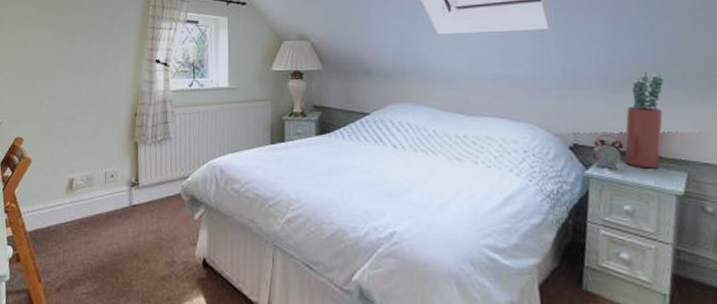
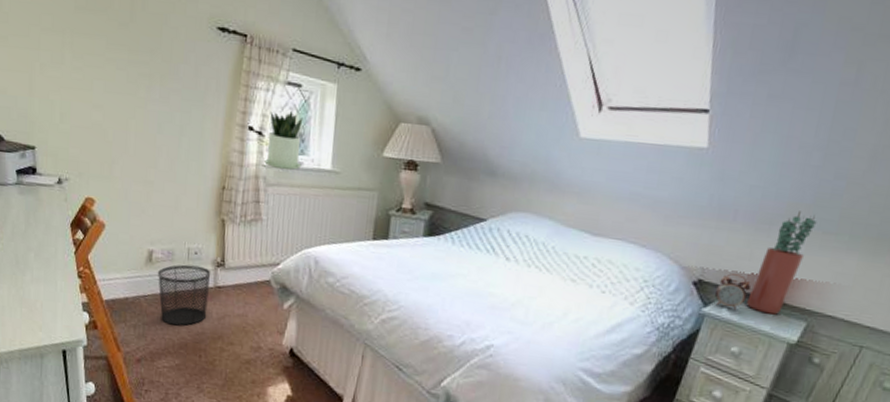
waste bin: none [77,188,126,249] -> present [157,264,211,326]
planter: none [171,42,203,93] -> present [264,110,303,171]

